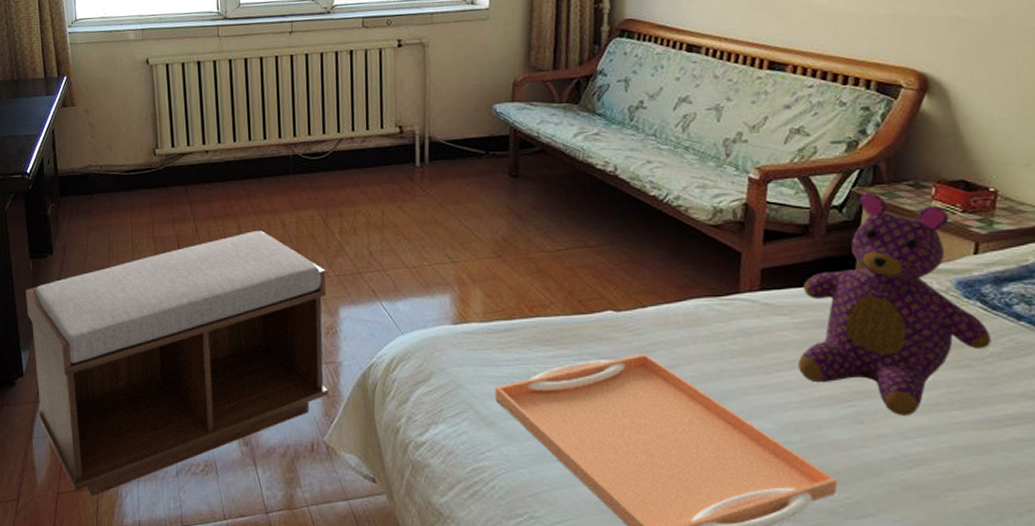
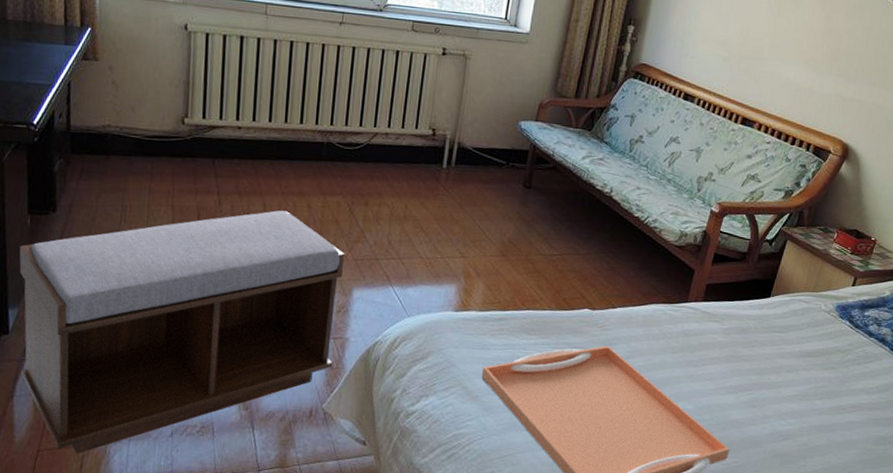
teddy bear: present [798,193,991,416] -> none [719,232,851,403]

